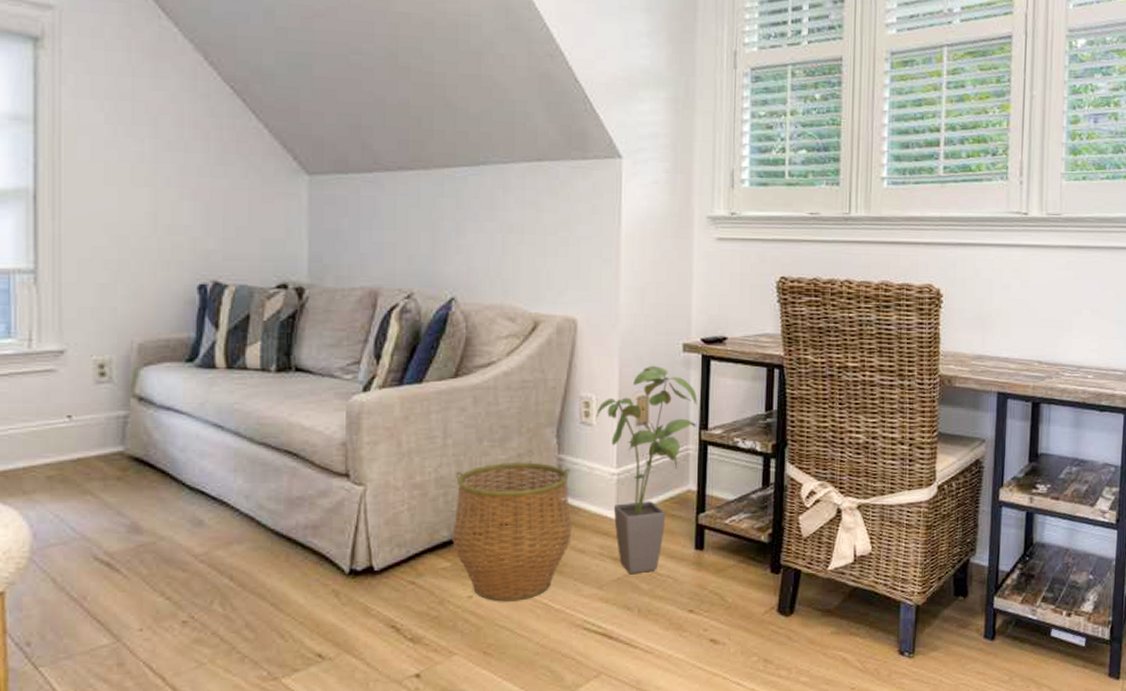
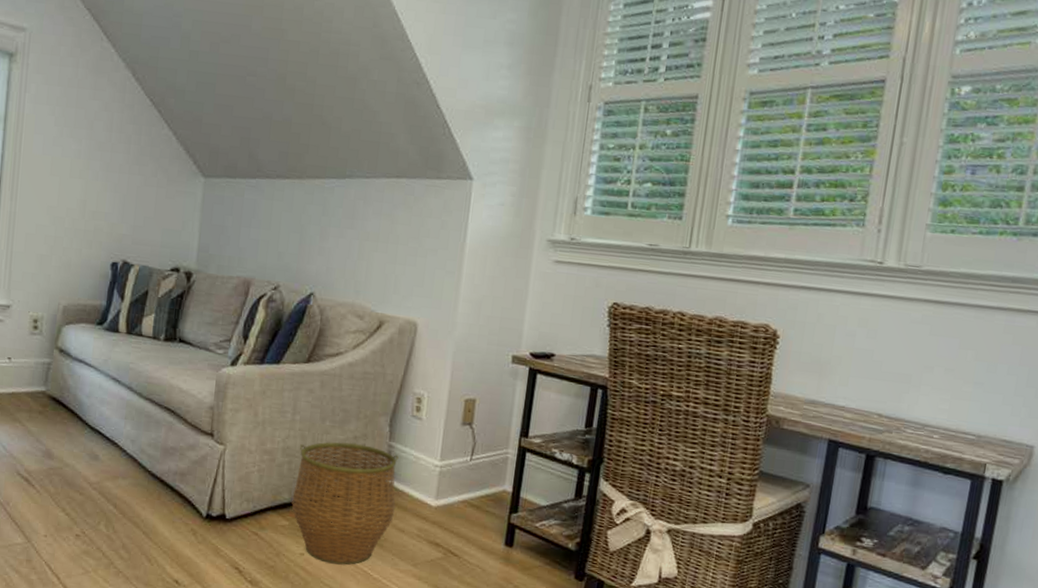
house plant: present [596,365,698,575] -> none [426,372,521,559]

